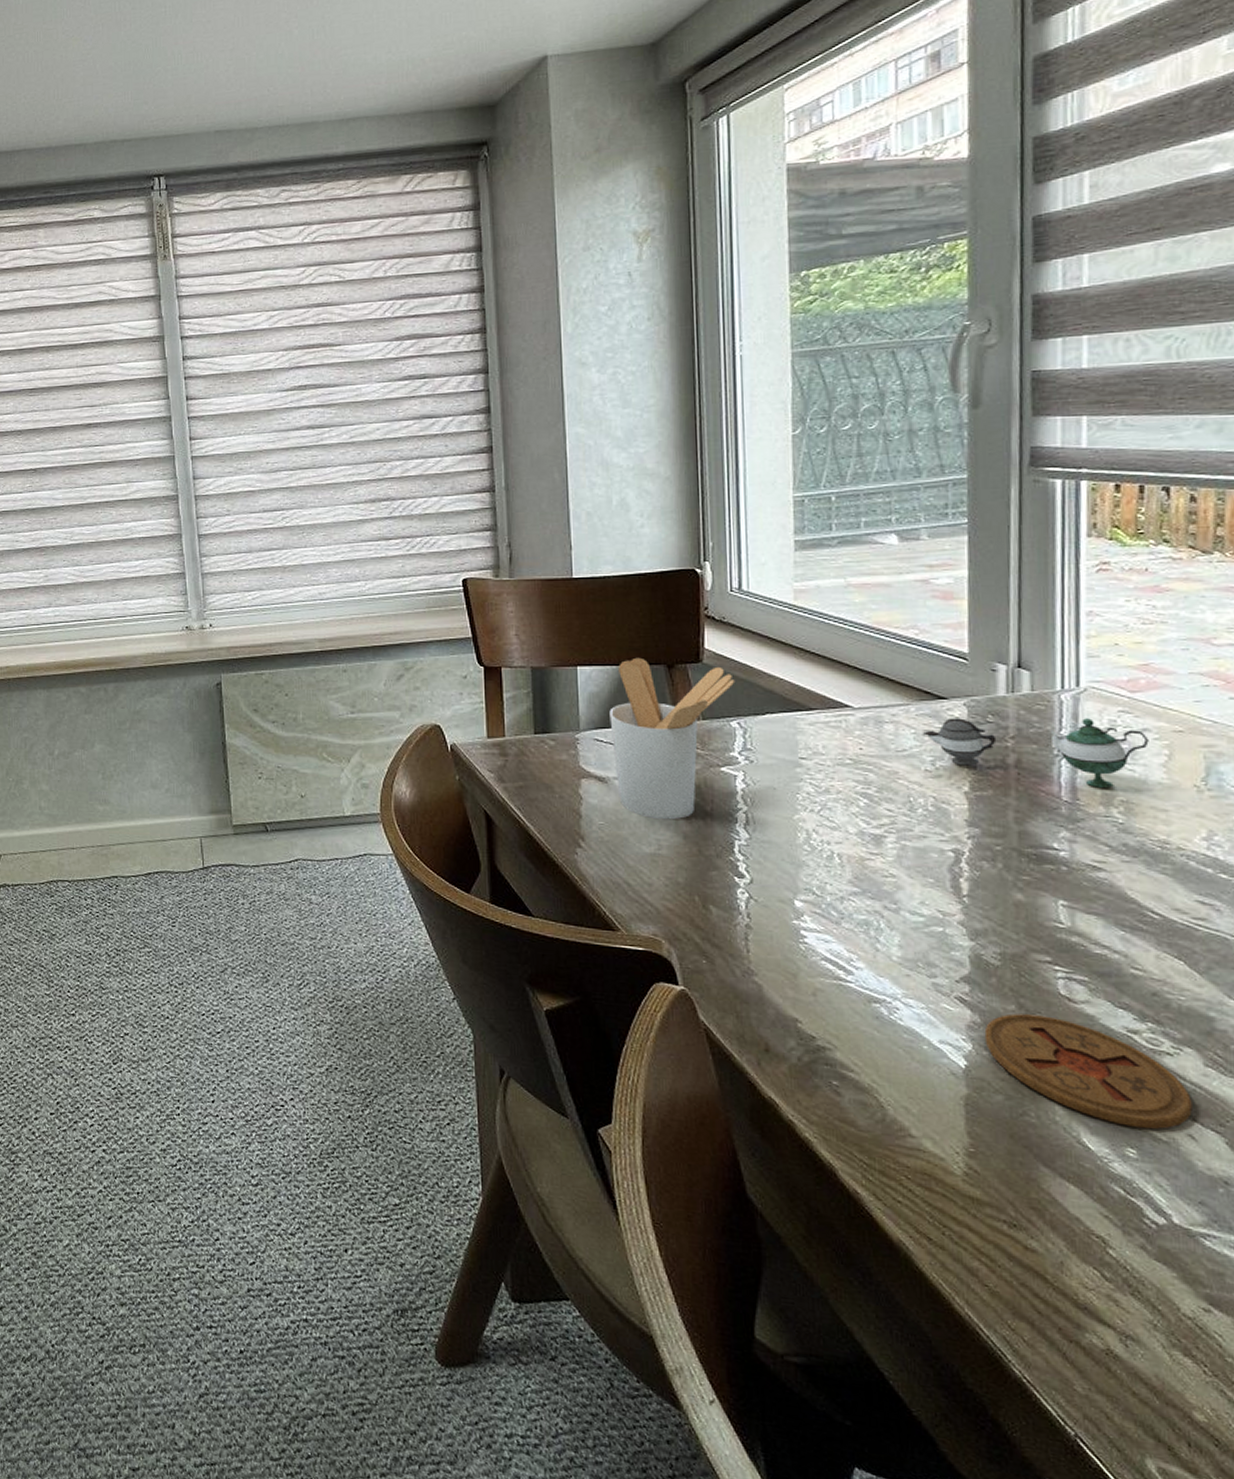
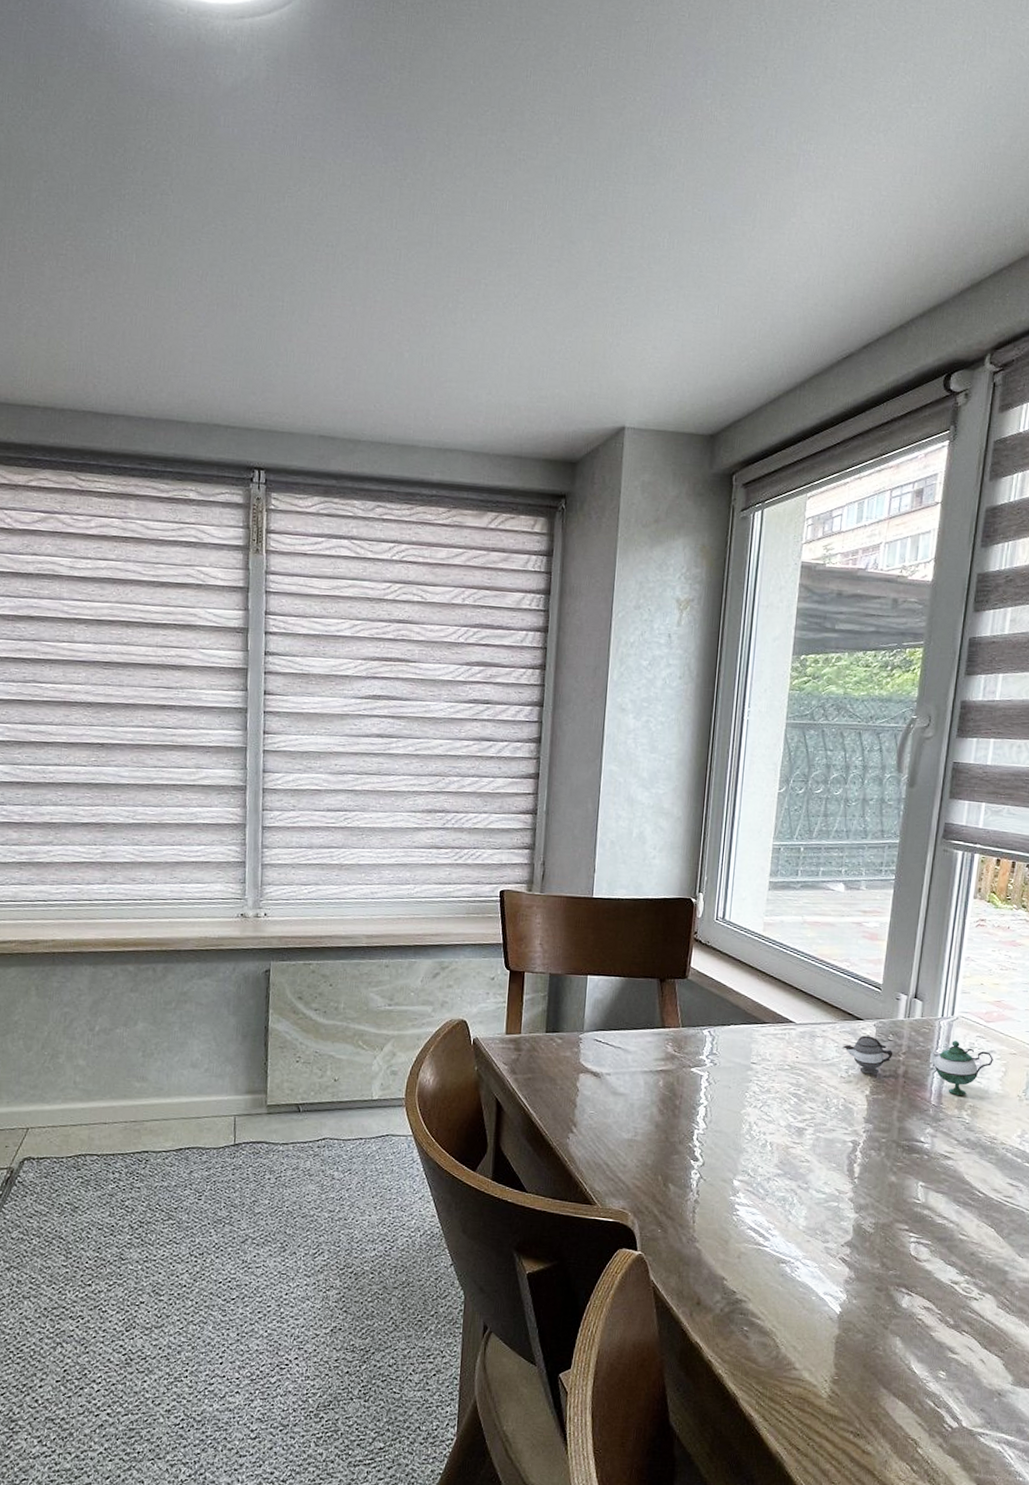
utensil holder: present [609,657,735,820] -> none [608,971,711,1111]
coaster: present [984,1013,1192,1129] -> none [855,1270,986,1357]

